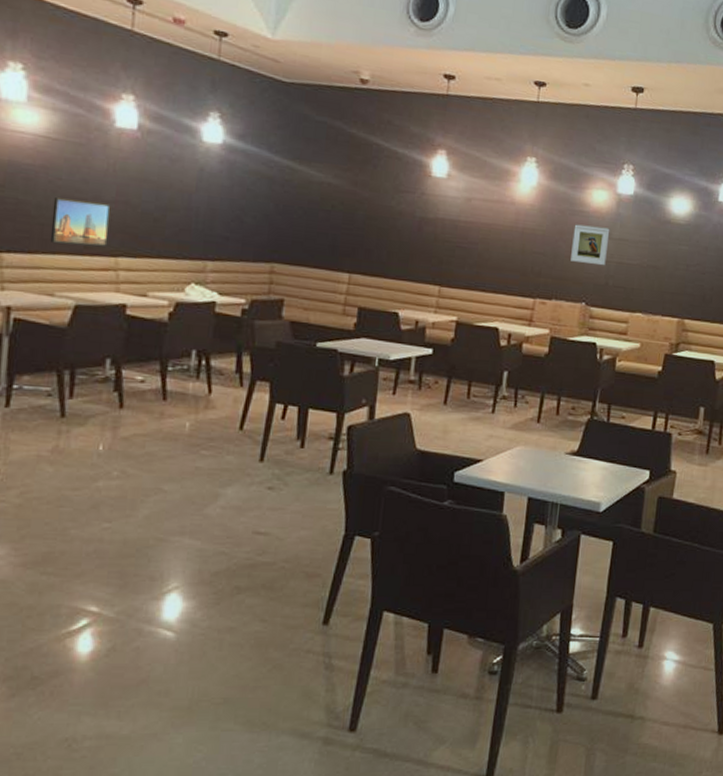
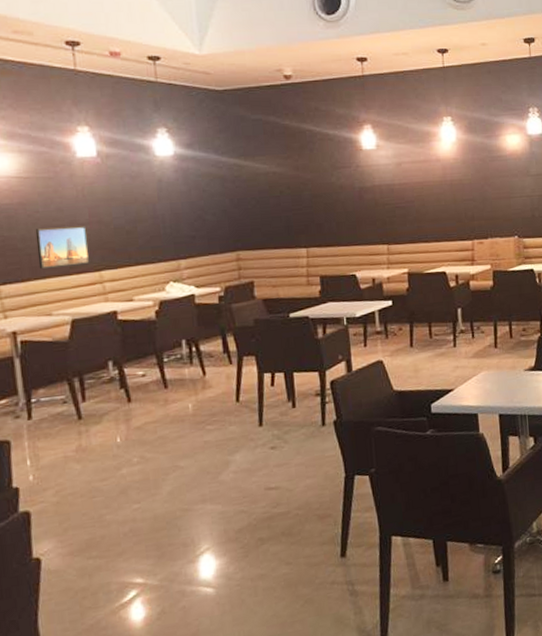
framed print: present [571,224,610,266] -> none [495,167,529,202]

